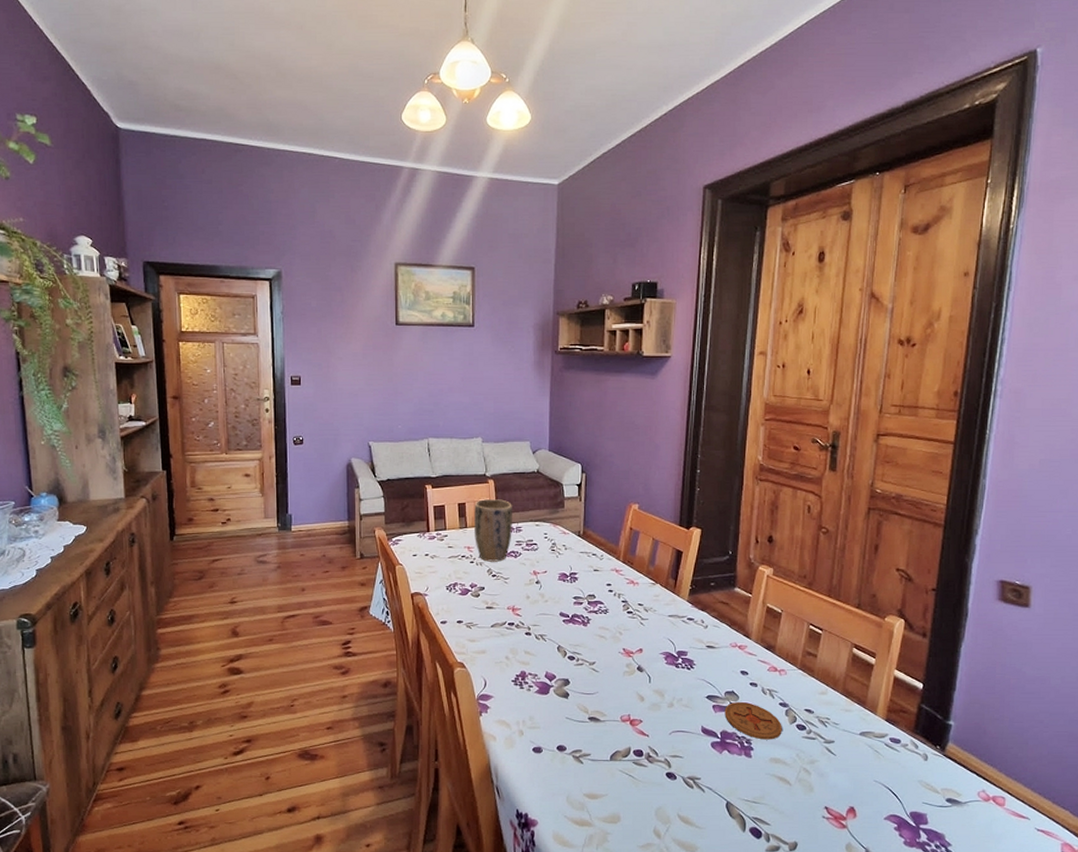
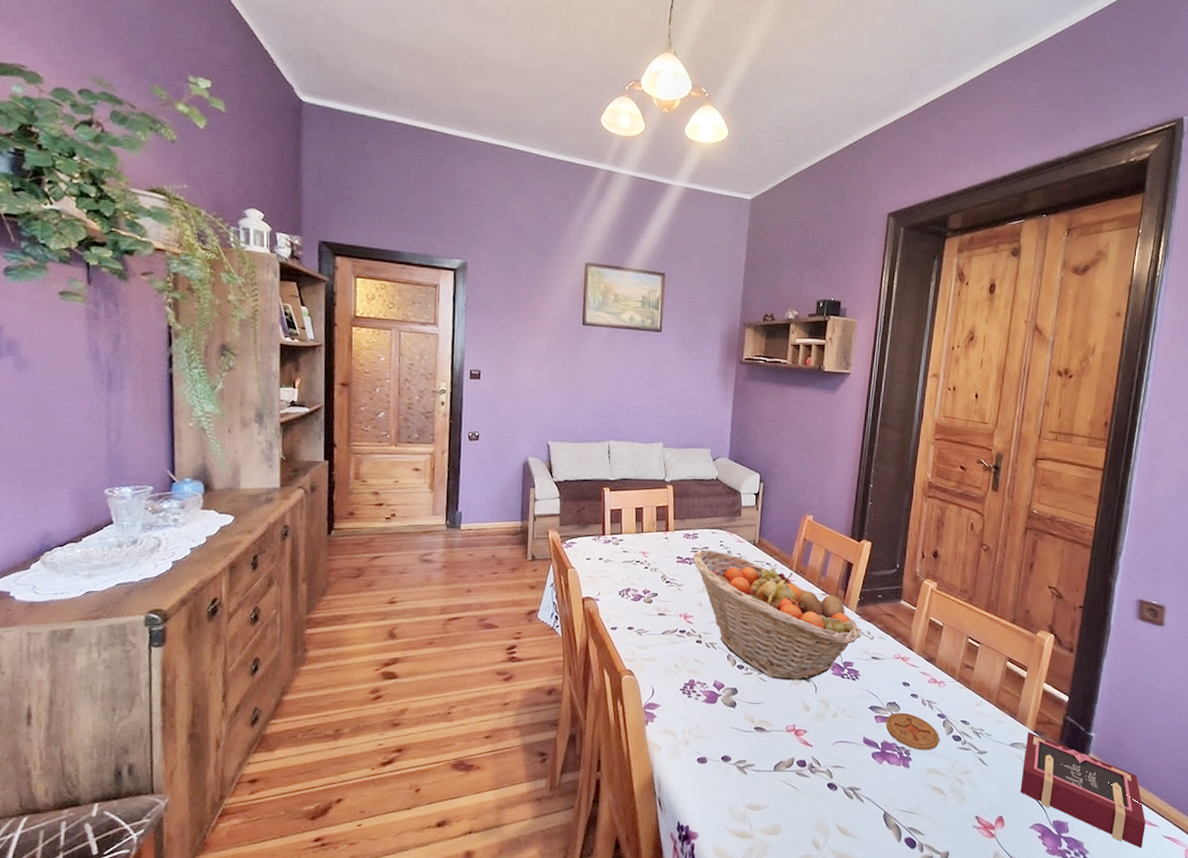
plant pot: present [474,499,512,562] -> none [650,504,690,568]
fruit basket: none [517,542,695,671] -> present [692,550,862,681]
book: none [873,720,1015,842] -> present [1020,731,1146,849]

